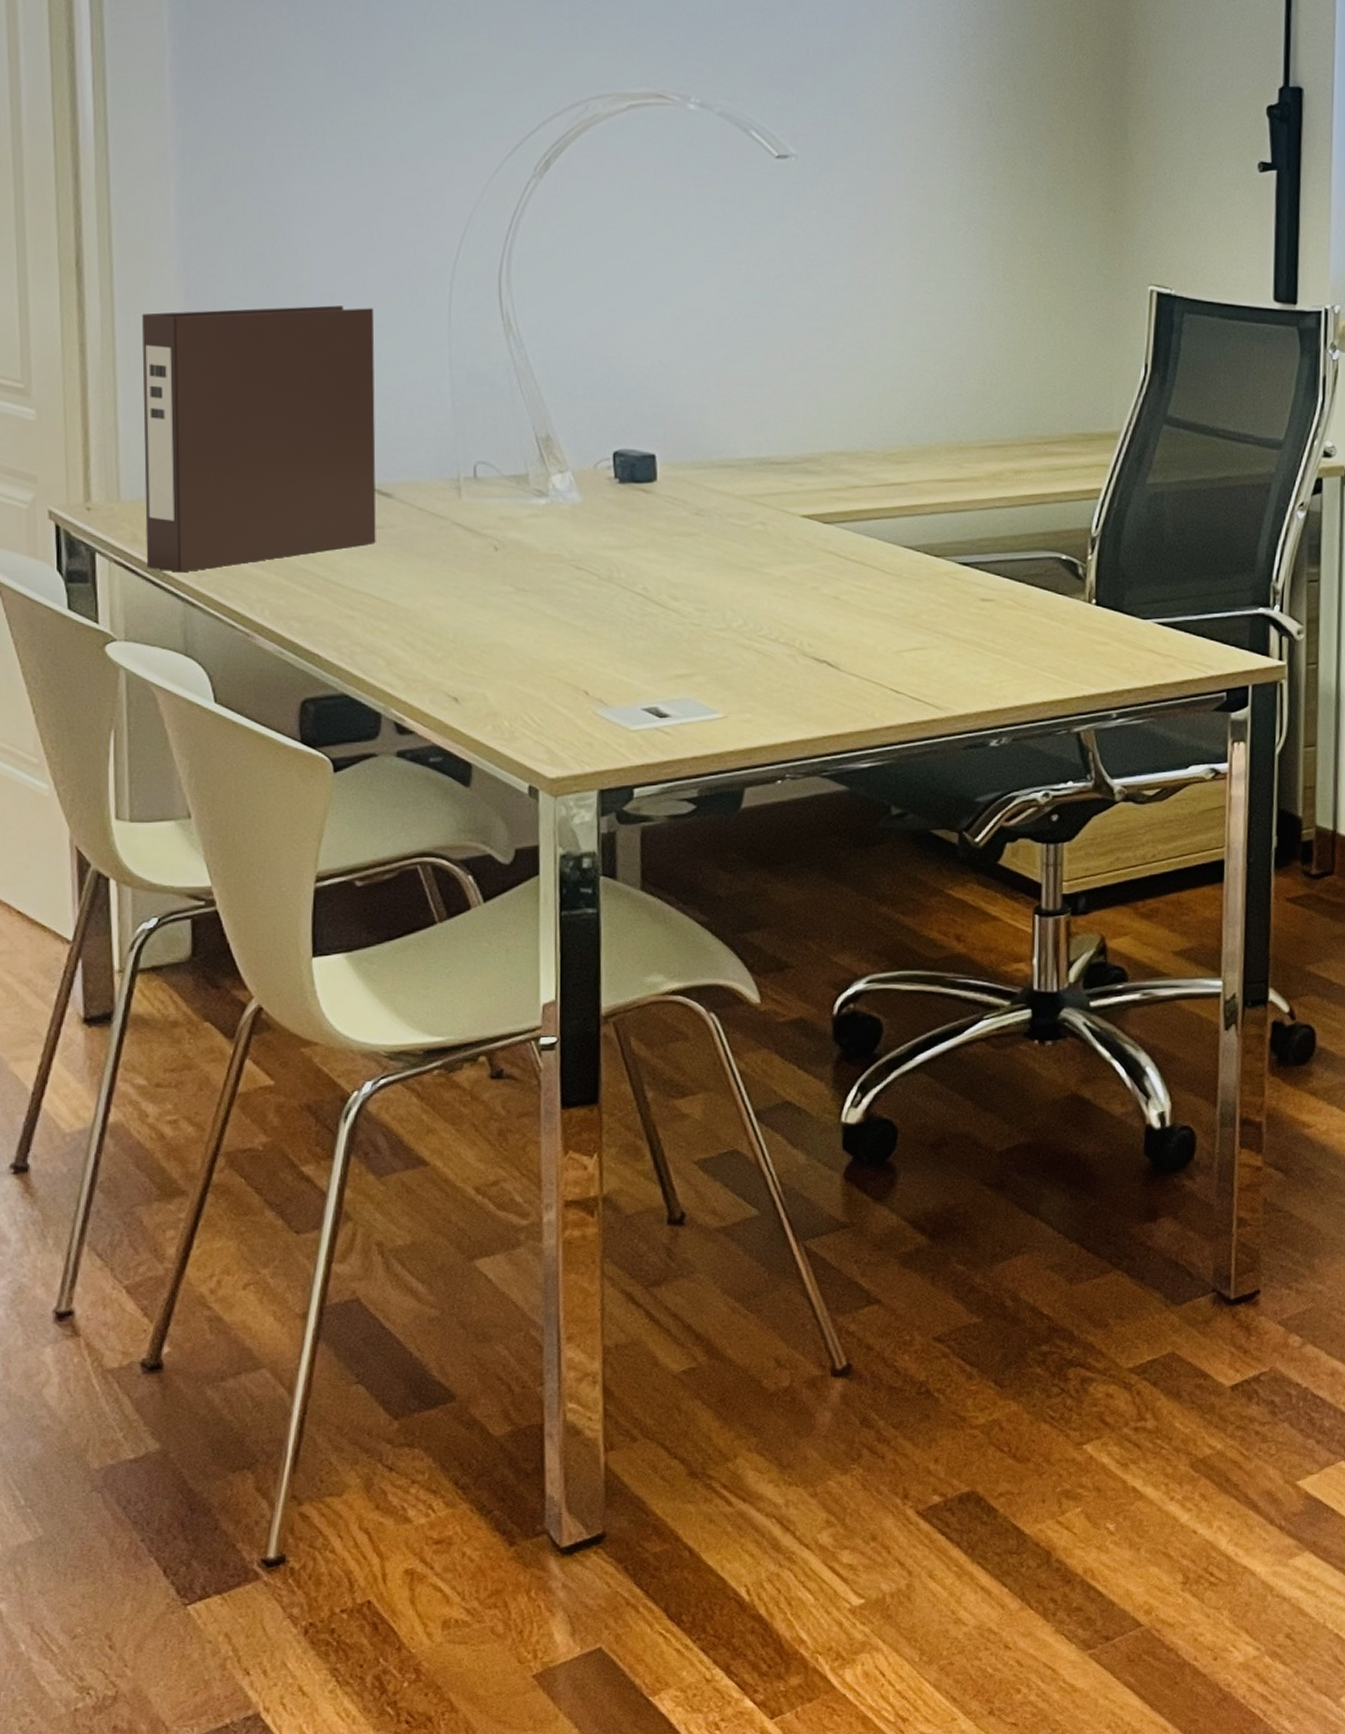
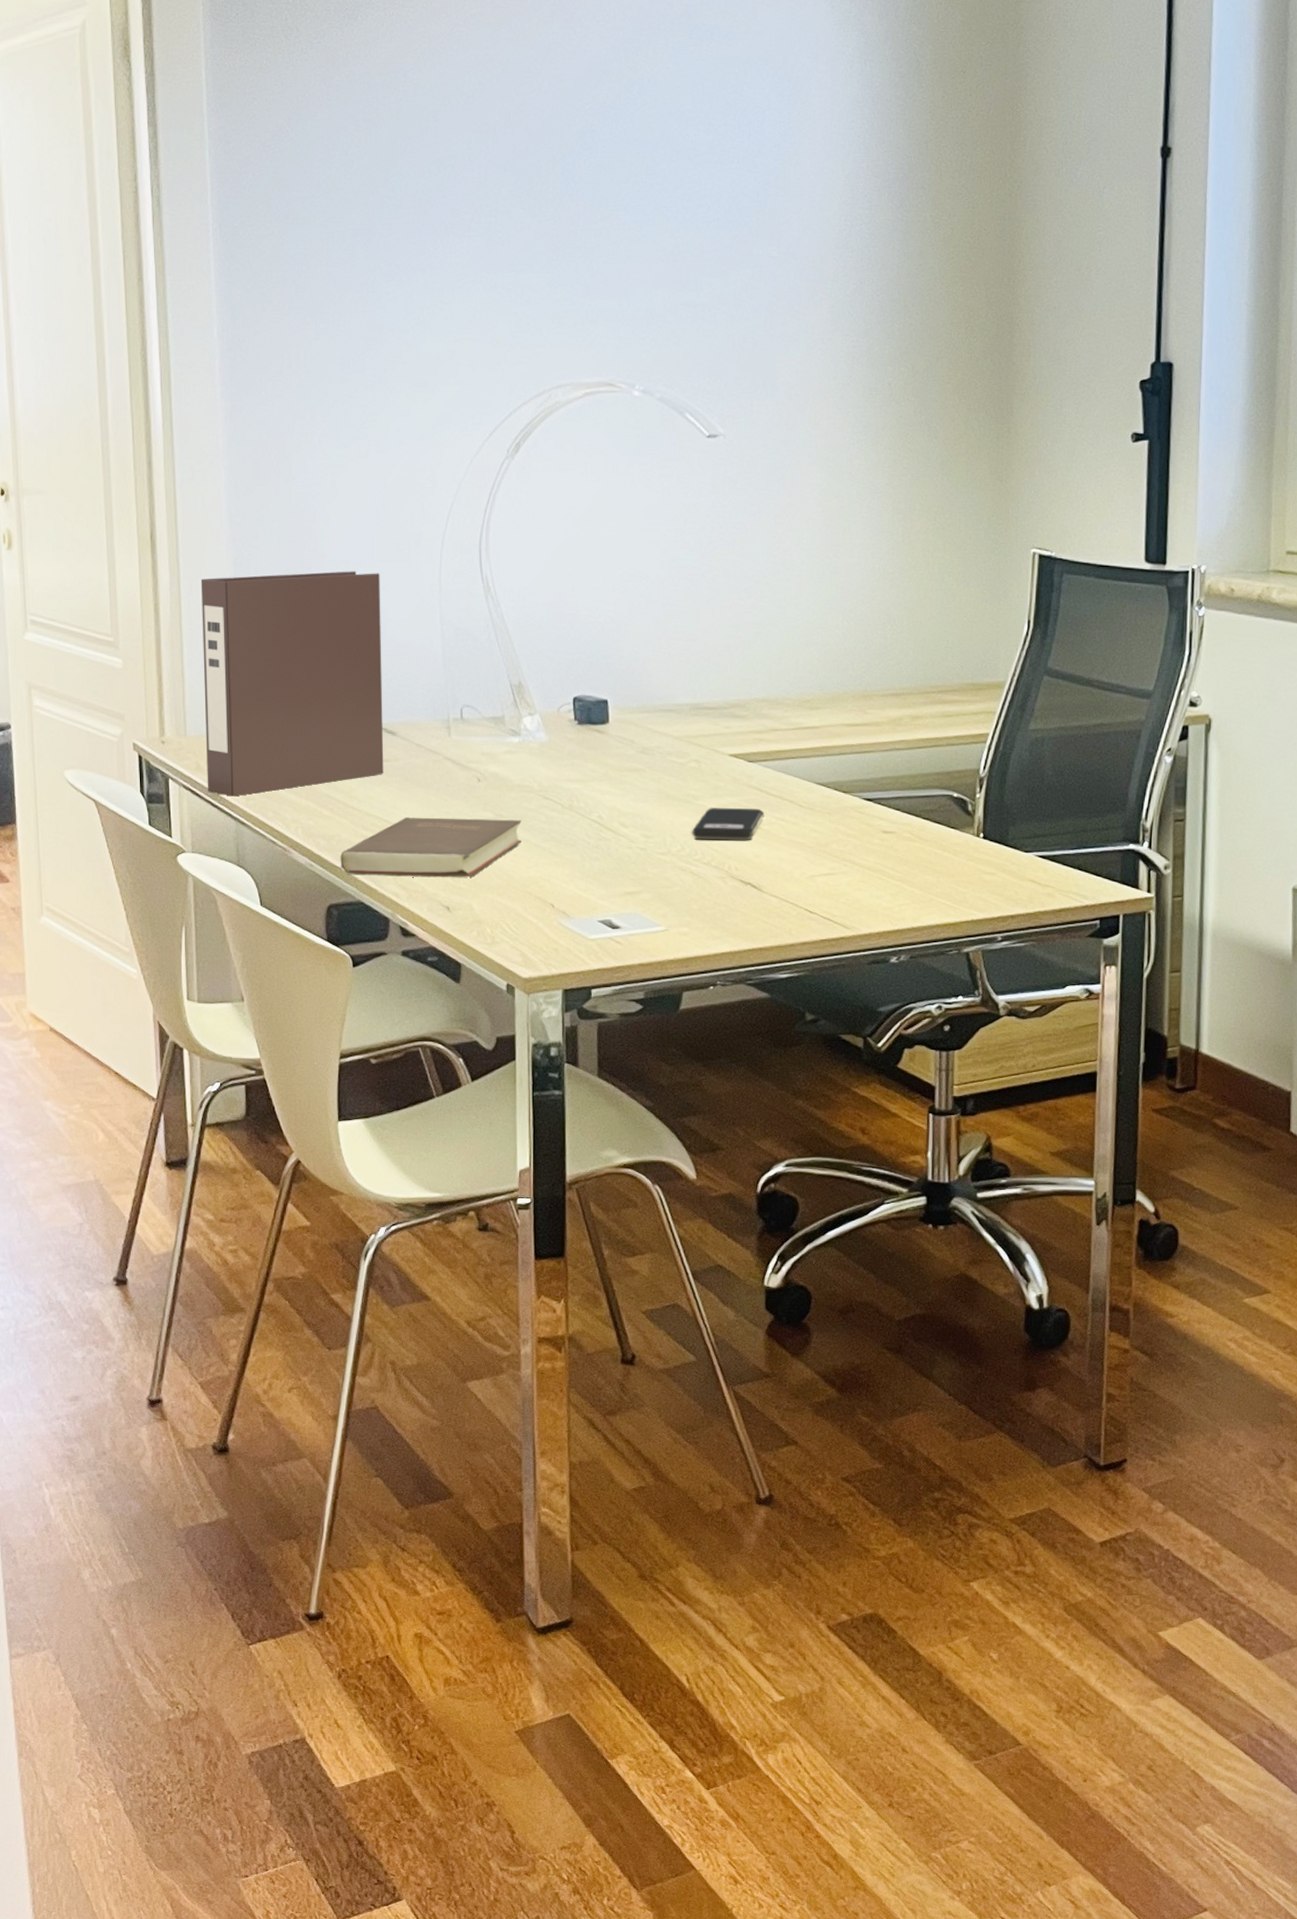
book: none [319,593,549,664] -> present [340,817,522,878]
phone: none [756,576,843,613] -> present [692,808,765,841]

